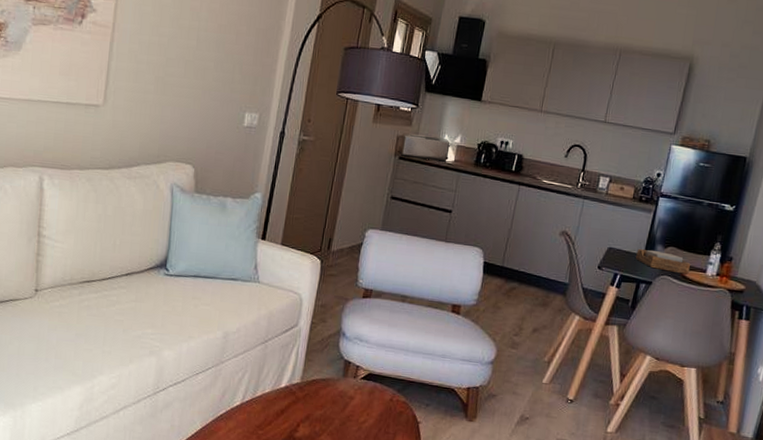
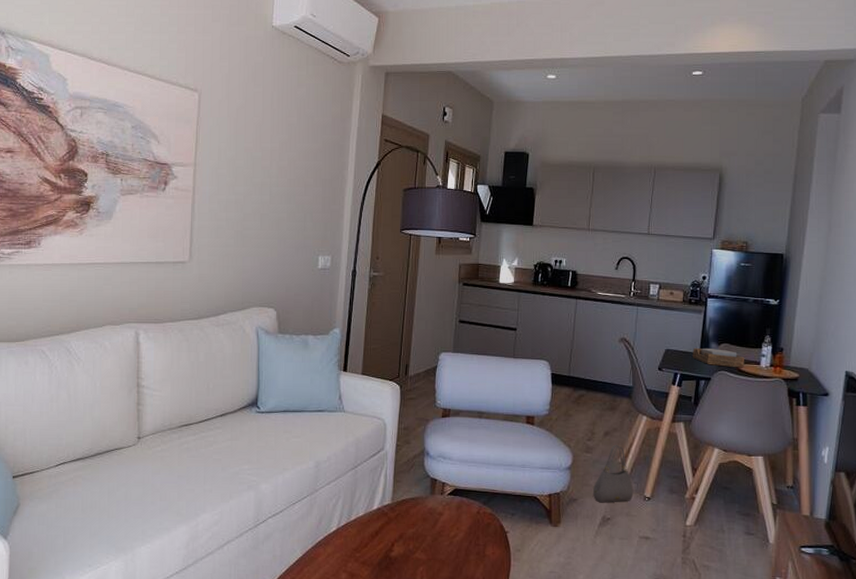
toaster: present [400,133,451,163] -> none [463,261,510,285]
handbag: none [514,343,557,402] -> present [593,445,634,503]

